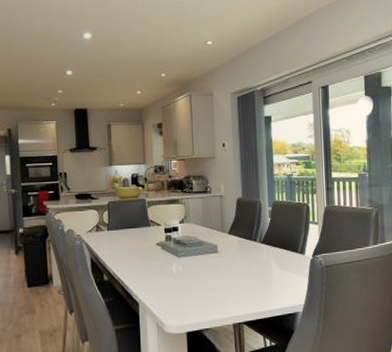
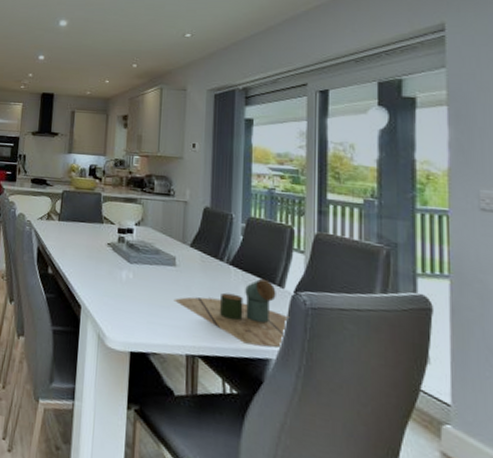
decorative tray: none [219,250,310,305] -> present [173,278,290,348]

